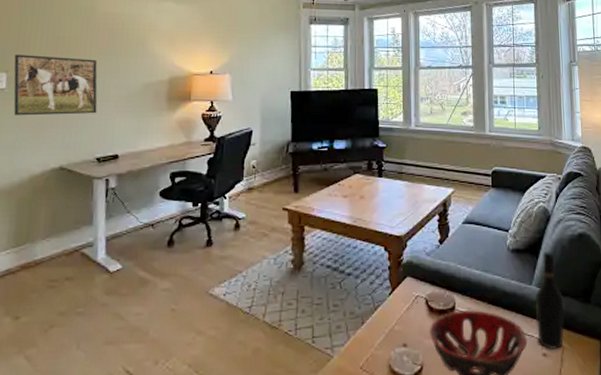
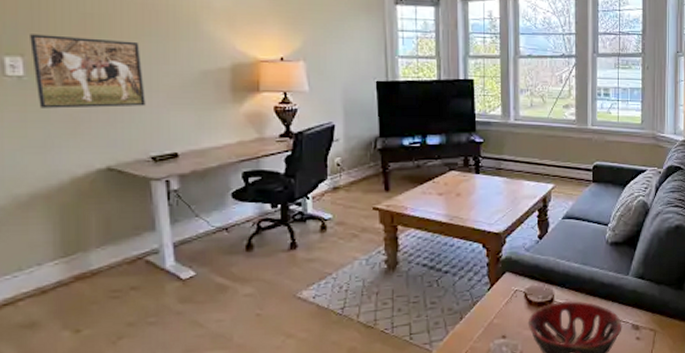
wine bottle: present [535,251,565,350] -> none [631,242,658,334]

